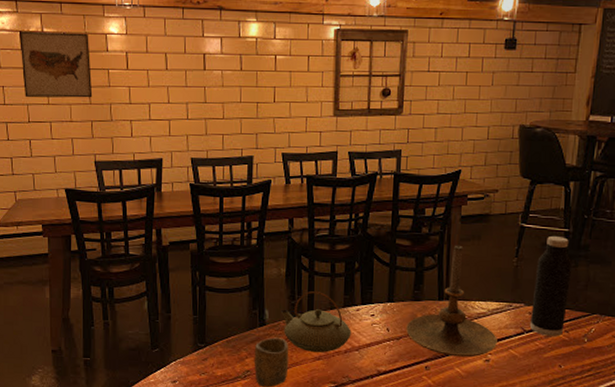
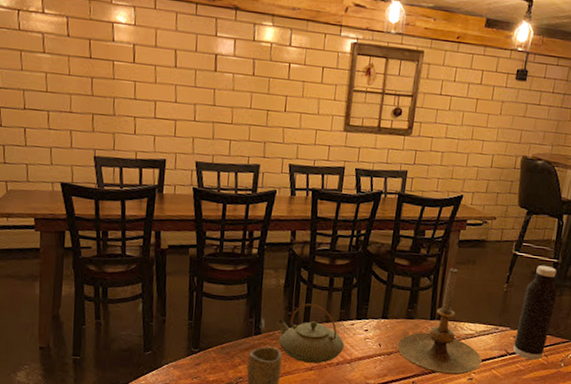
wall art: present [20,31,93,98] -> none [17,9,95,90]

